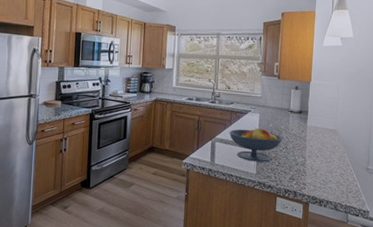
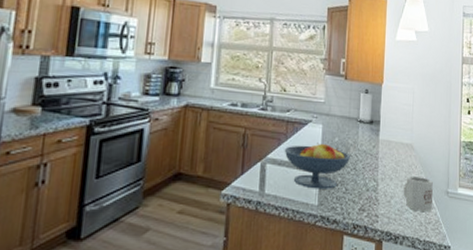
mug: none [327,155,354,184] -> present [403,177,433,213]

